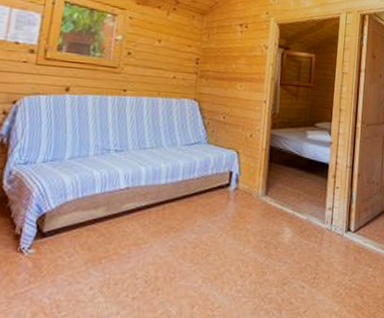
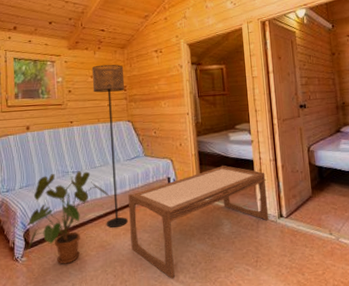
house plant: none [40,149,158,262] -> present [25,171,111,264]
floor lamp: none [146,28,200,223] -> present [91,64,128,228]
coffee table: none [172,165,339,291] -> present [128,165,269,279]

